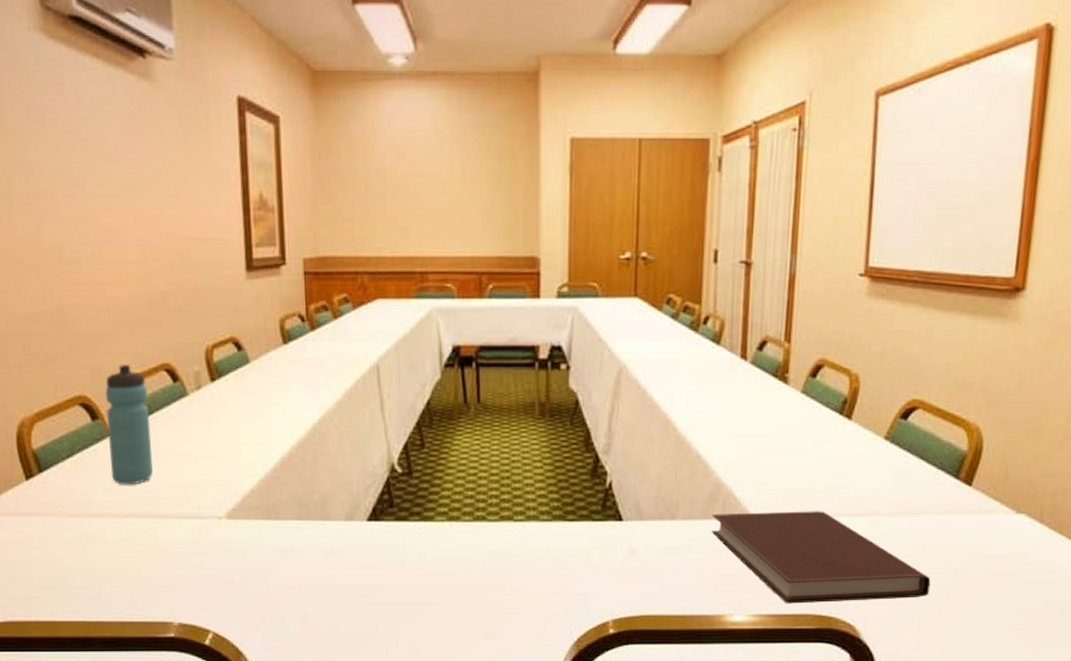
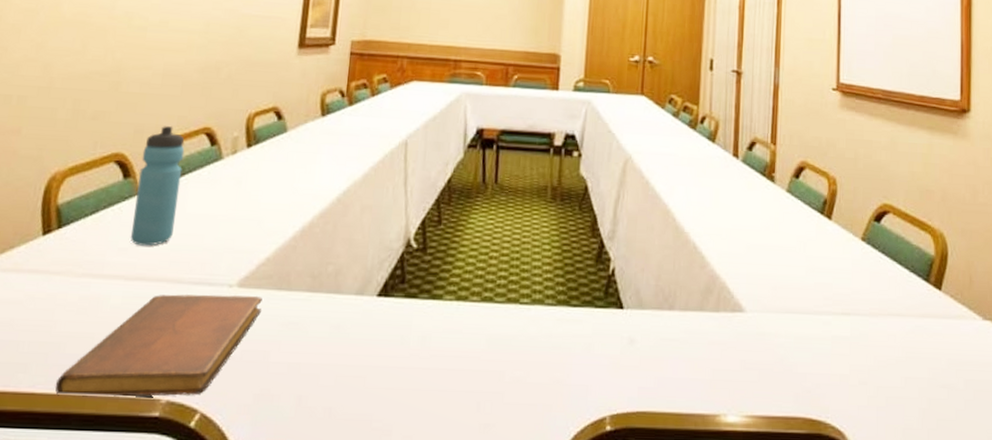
notebook: none [72,527,254,623] -> present [55,294,262,397]
notebook: present [711,511,931,604] -> none [706,306,912,405]

